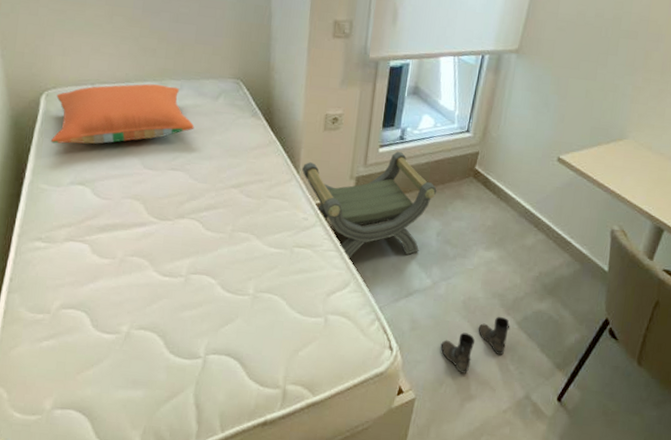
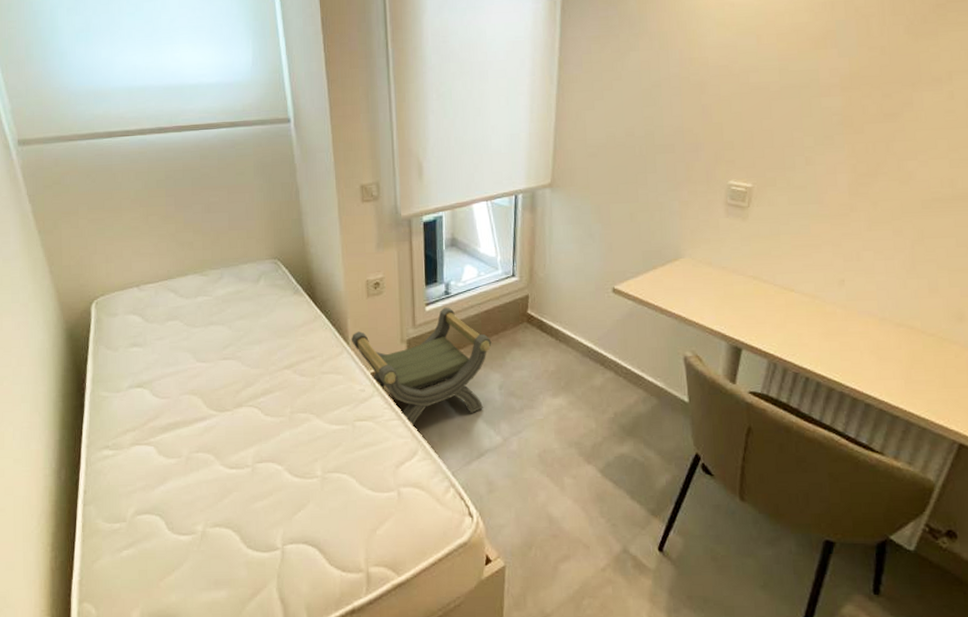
pillow: present [50,83,195,144] -> none [105,276,240,350]
boots: present [440,317,510,374] -> none [522,467,593,533]

